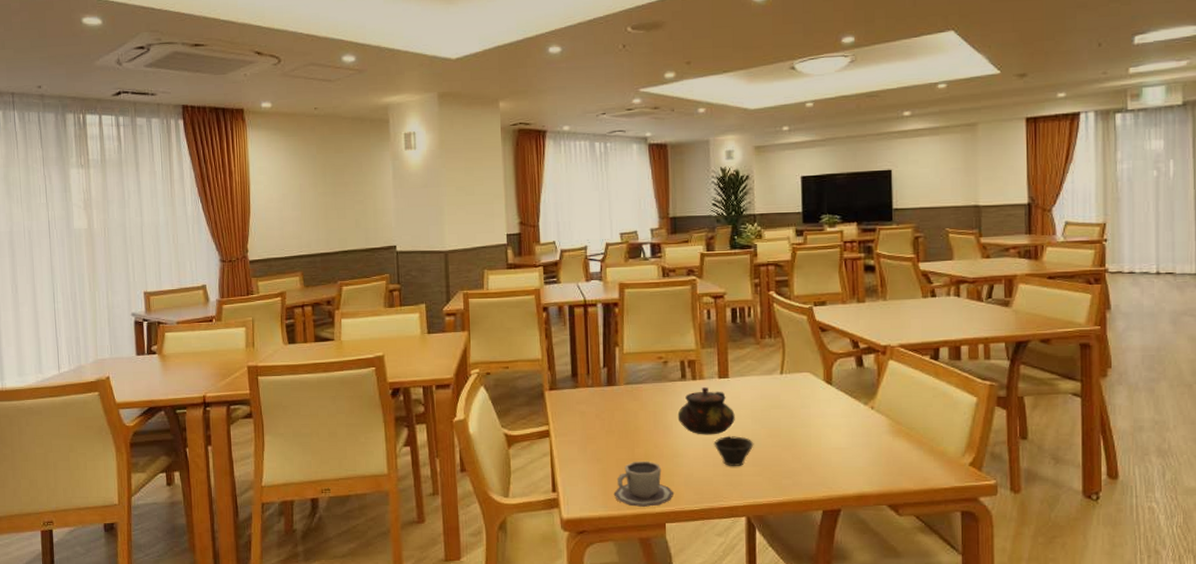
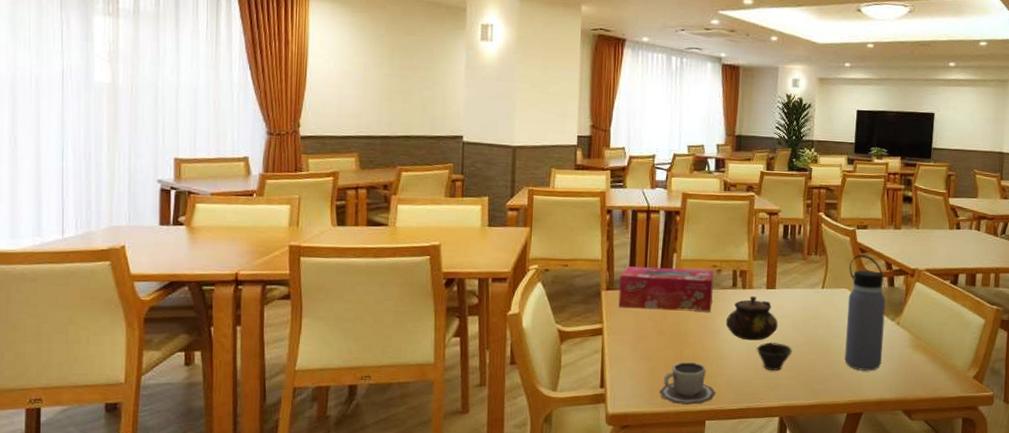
tissue box: none [562,363,661,408] -> present [618,266,714,312]
water bottle: none [808,333,857,462] -> present [844,254,886,371]

